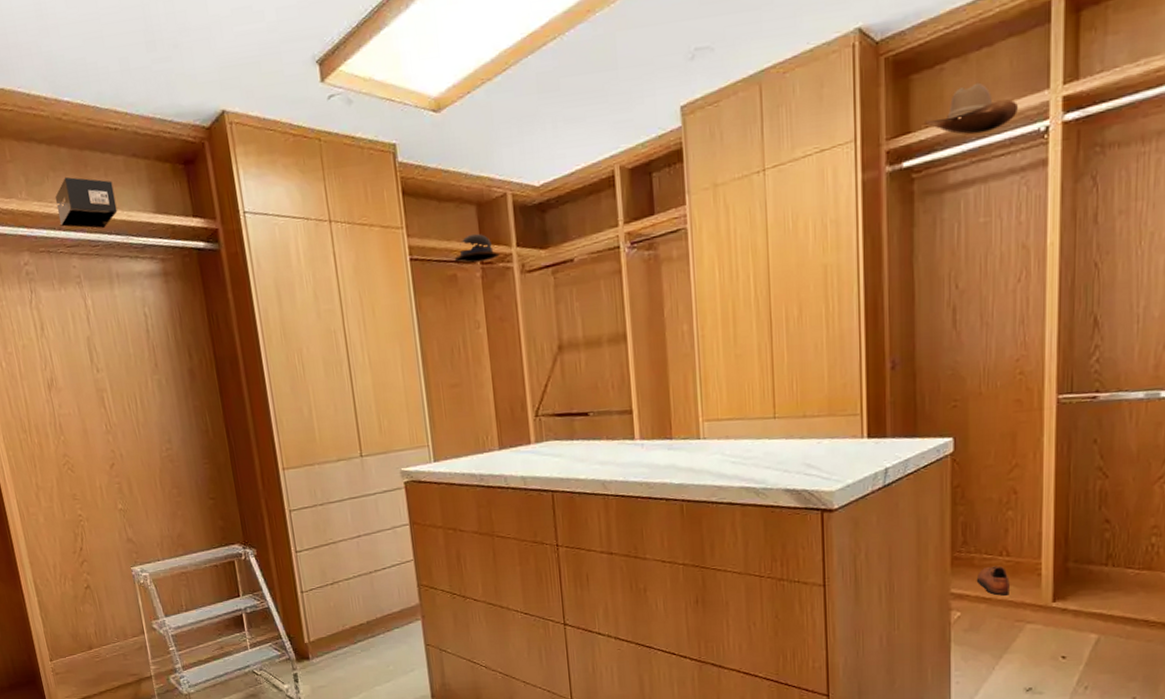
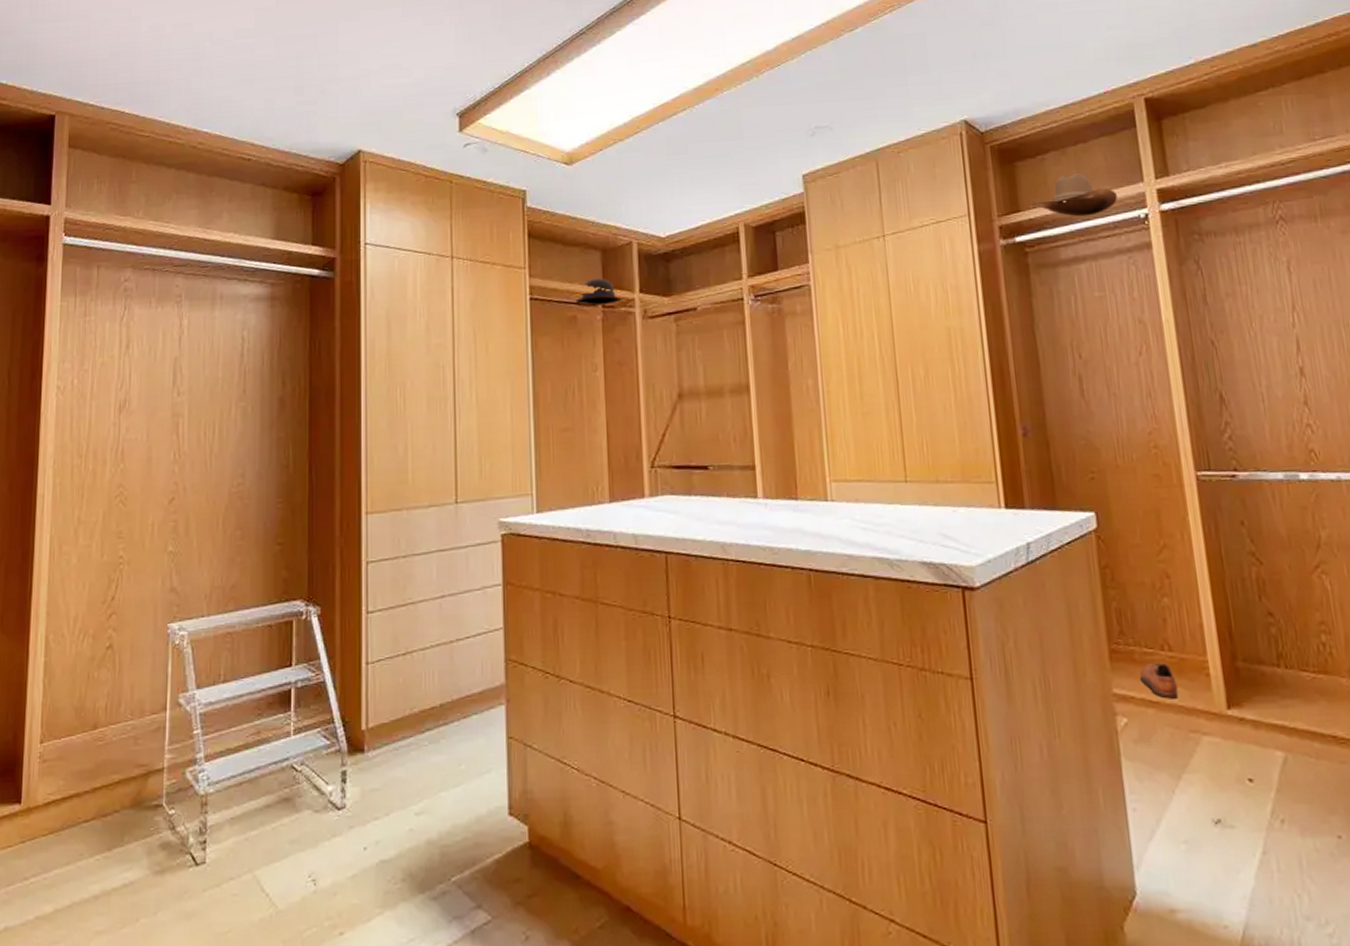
box: present [54,176,118,229] -> none [172,199,235,251]

